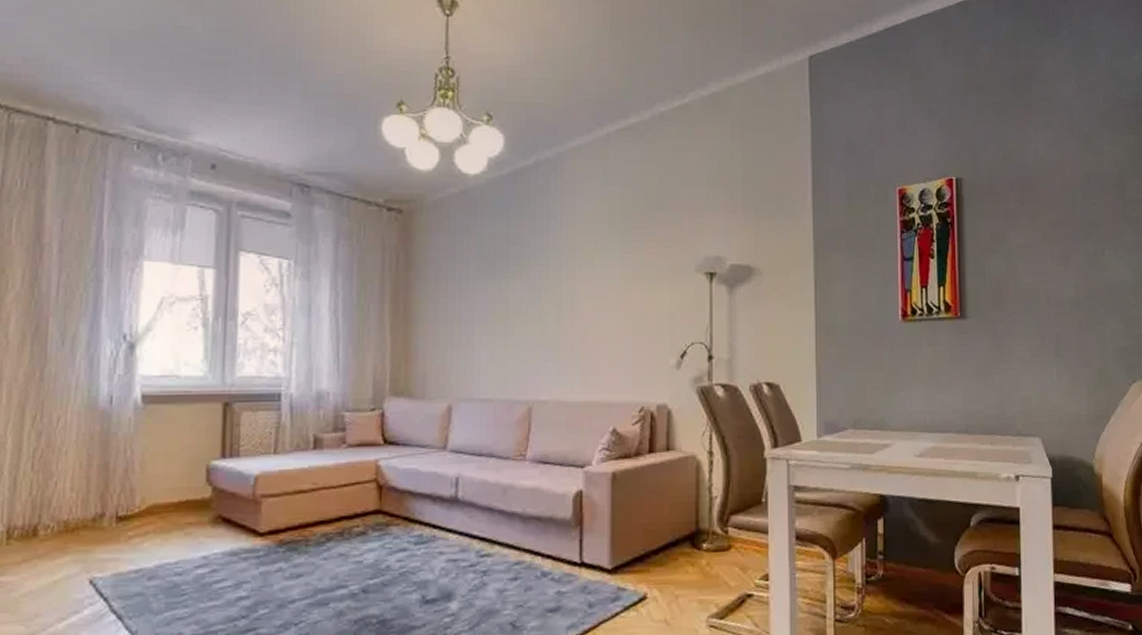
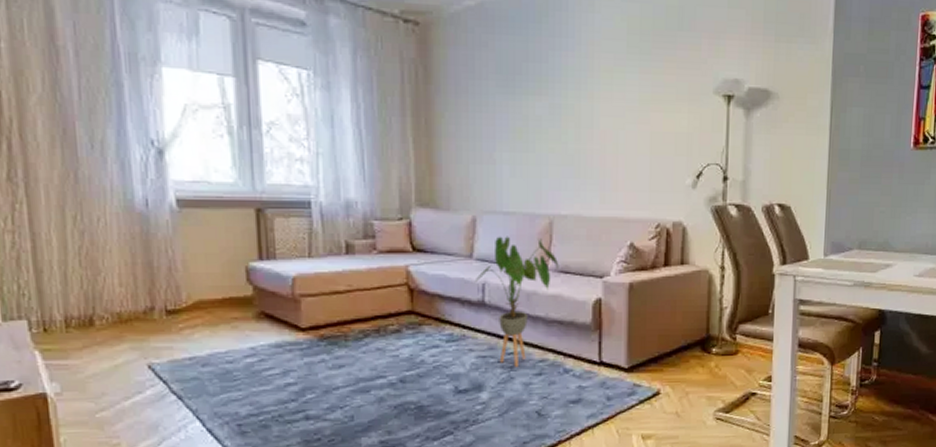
house plant: none [447,425,538,571] -> present [474,236,559,367]

